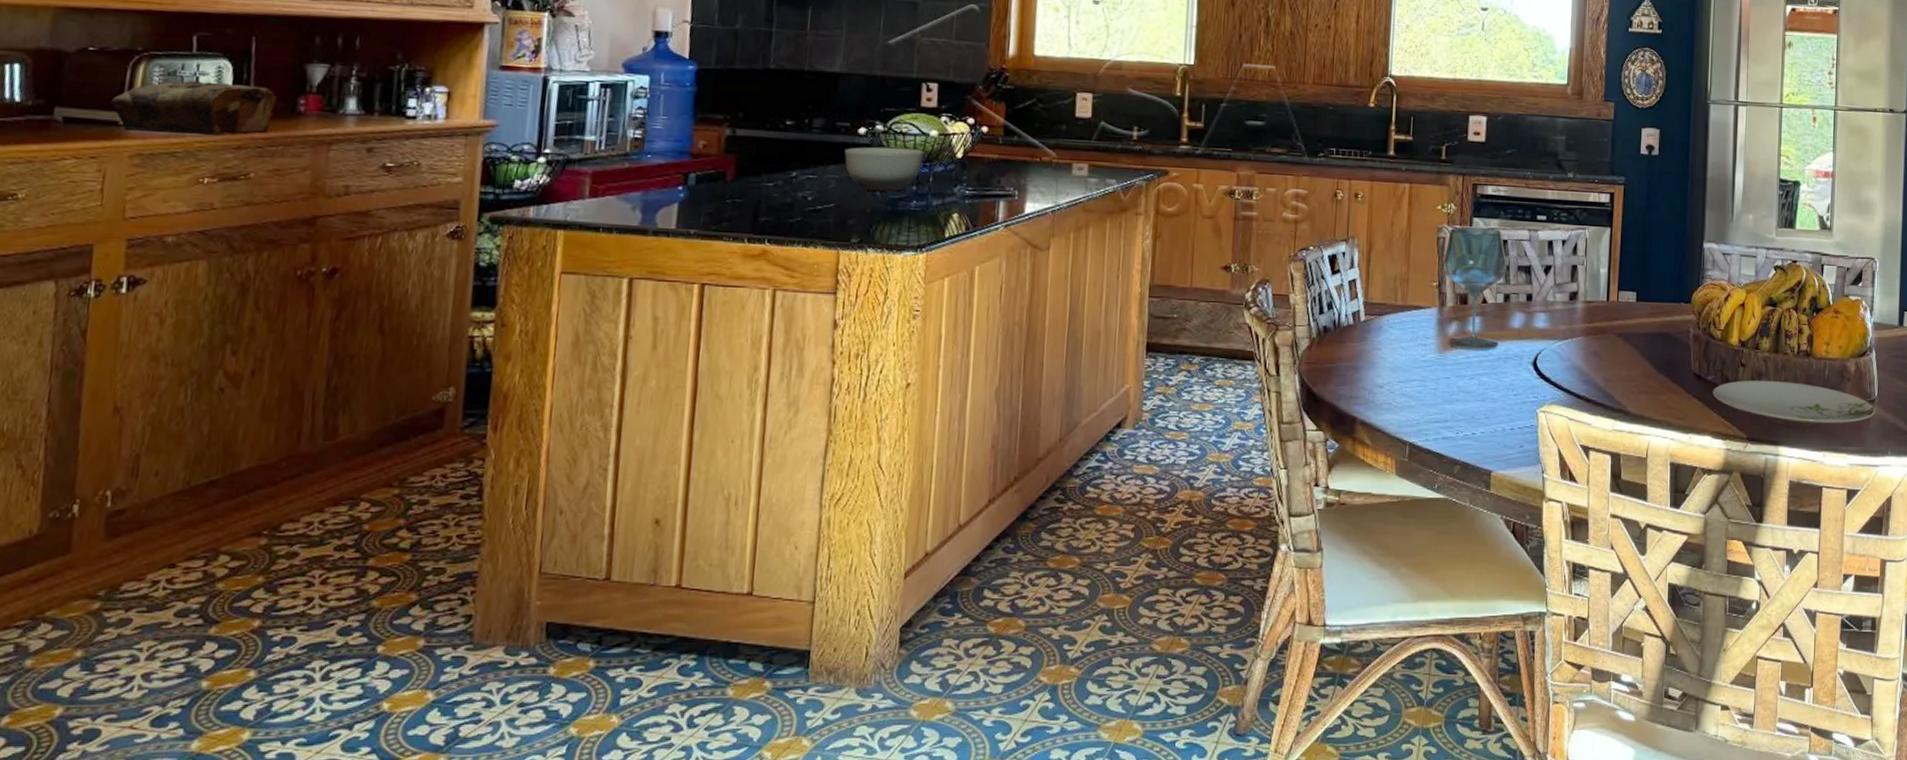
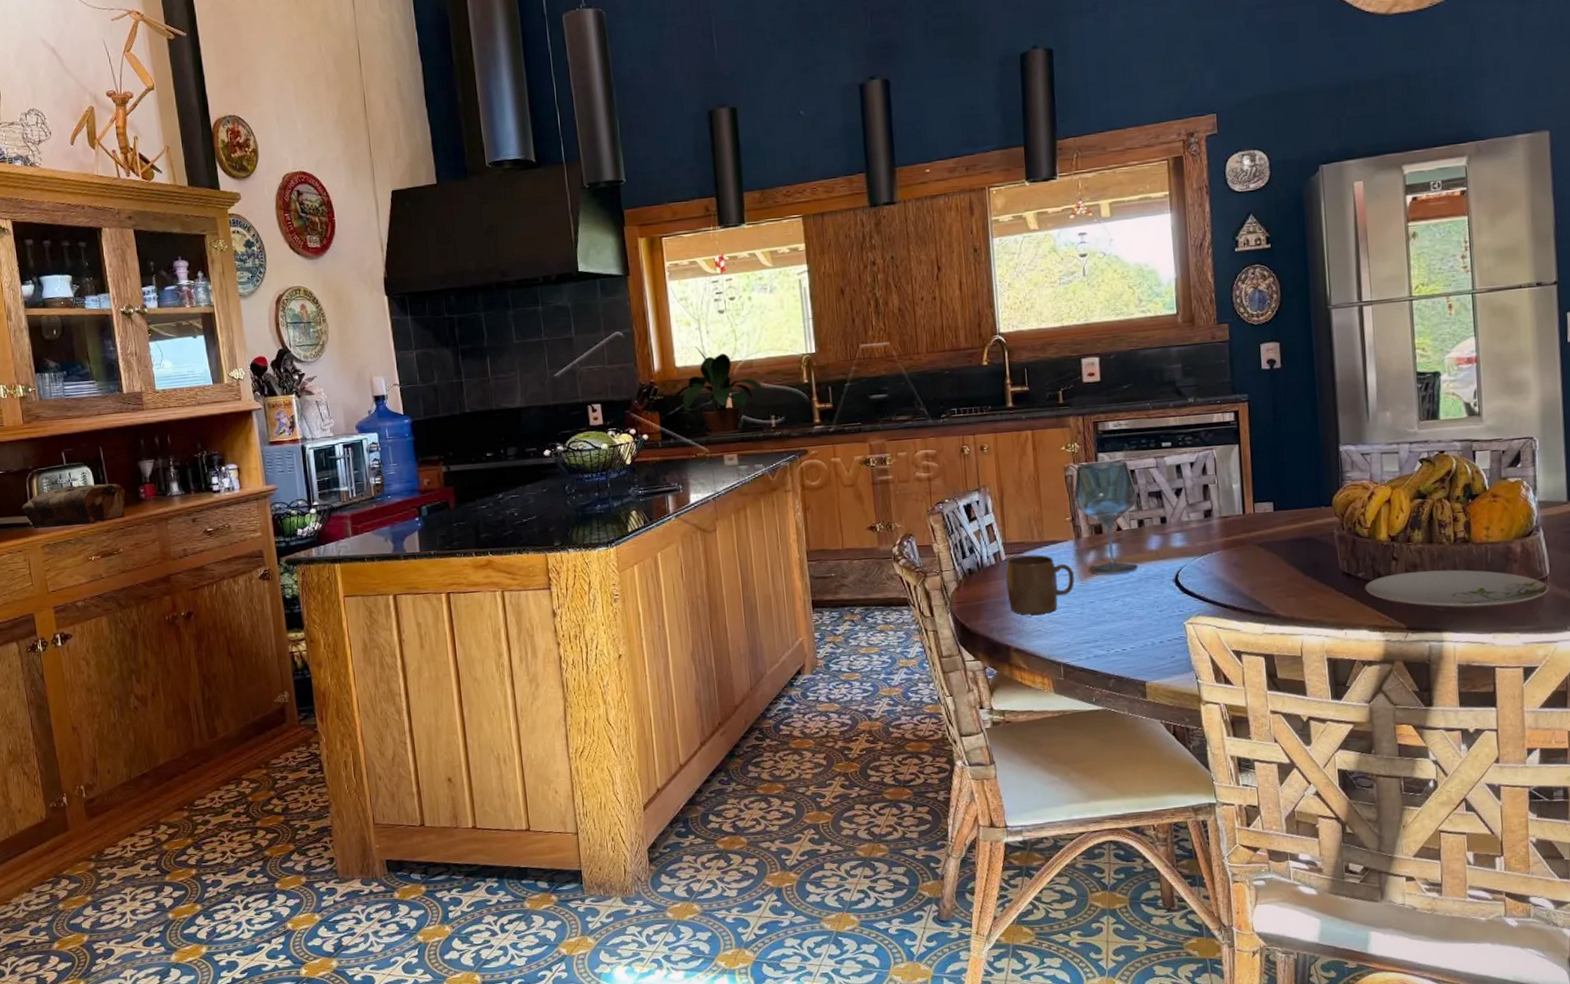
bowl: present [844,146,924,192] -> none [536,461,600,502]
potted plant: none [1024,36,1131,141] -> present [673,346,765,437]
mug: none [1361,318,1434,385] -> present [1005,554,1075,615]

